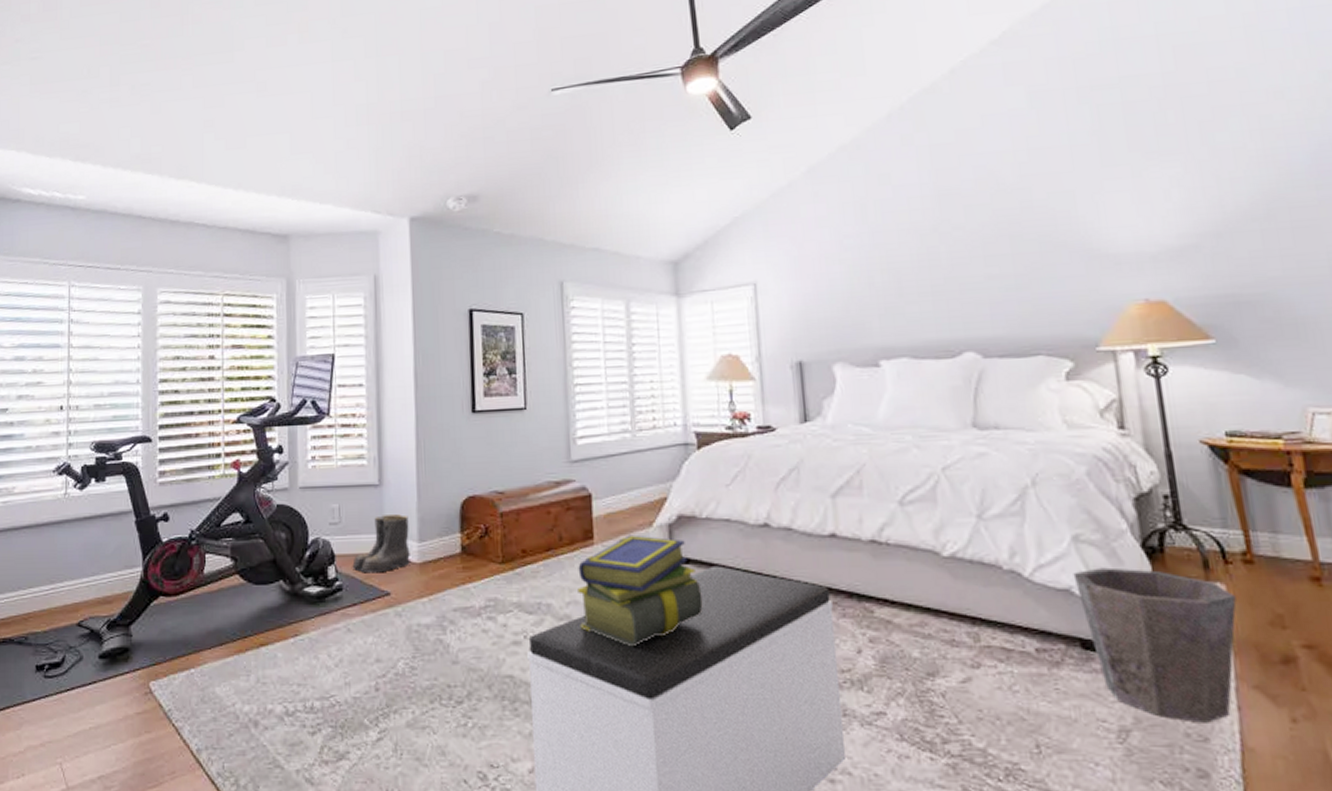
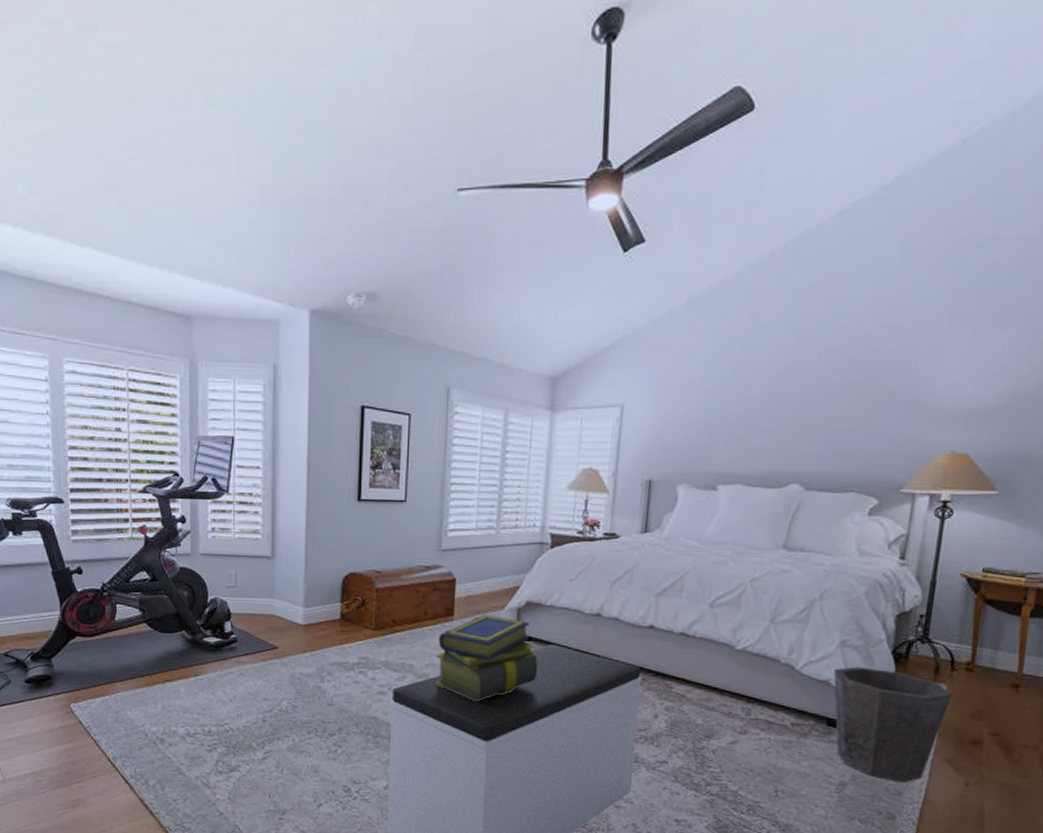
boots: present [352,514,410,573] -> none [246,583,296,631]

